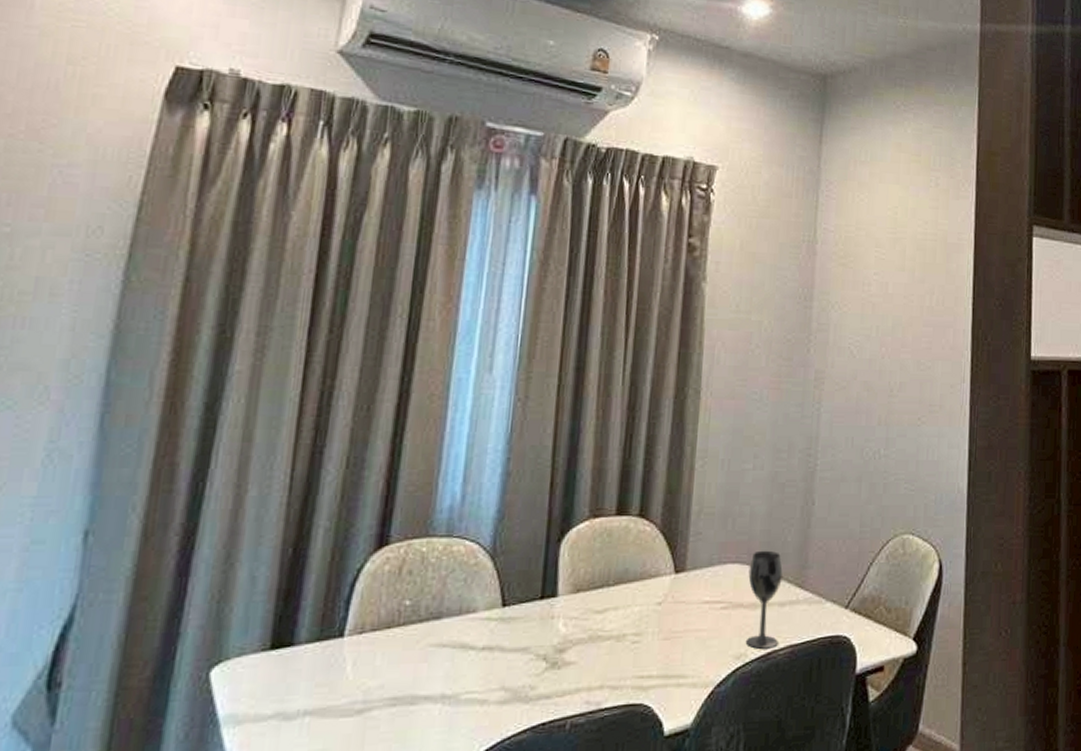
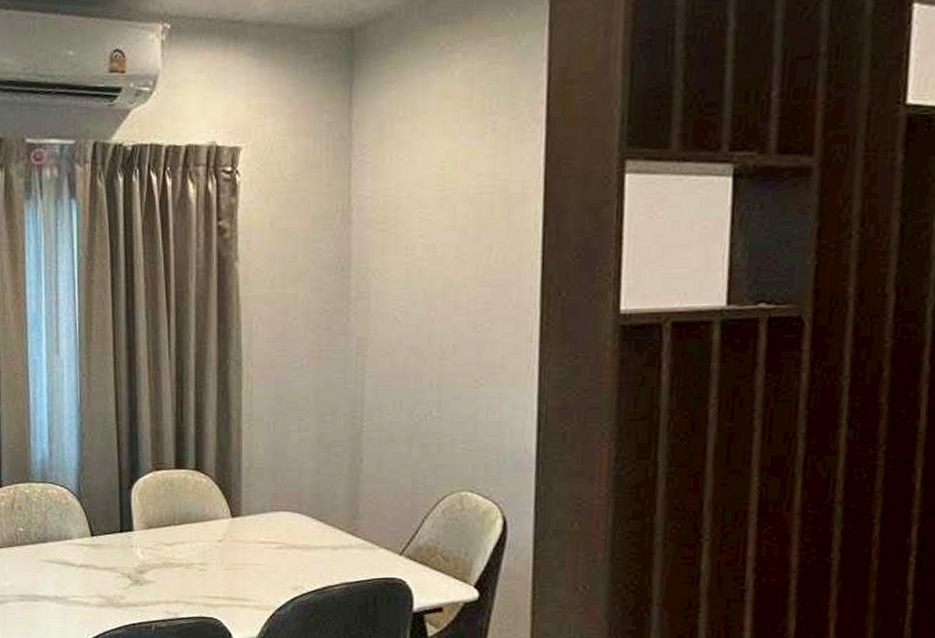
wine glass: present [745,550,783,649] -> none [300,501,334,584]

